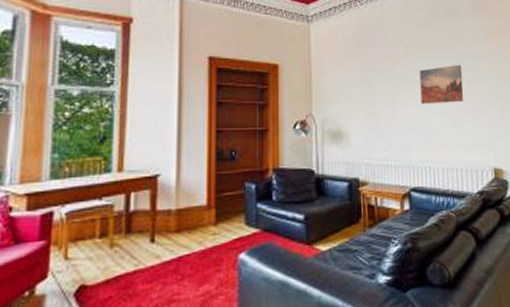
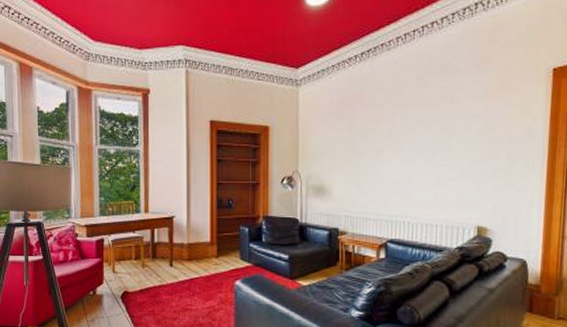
wall art: present [419,64,464,105] -> none [404,123,453,163]

